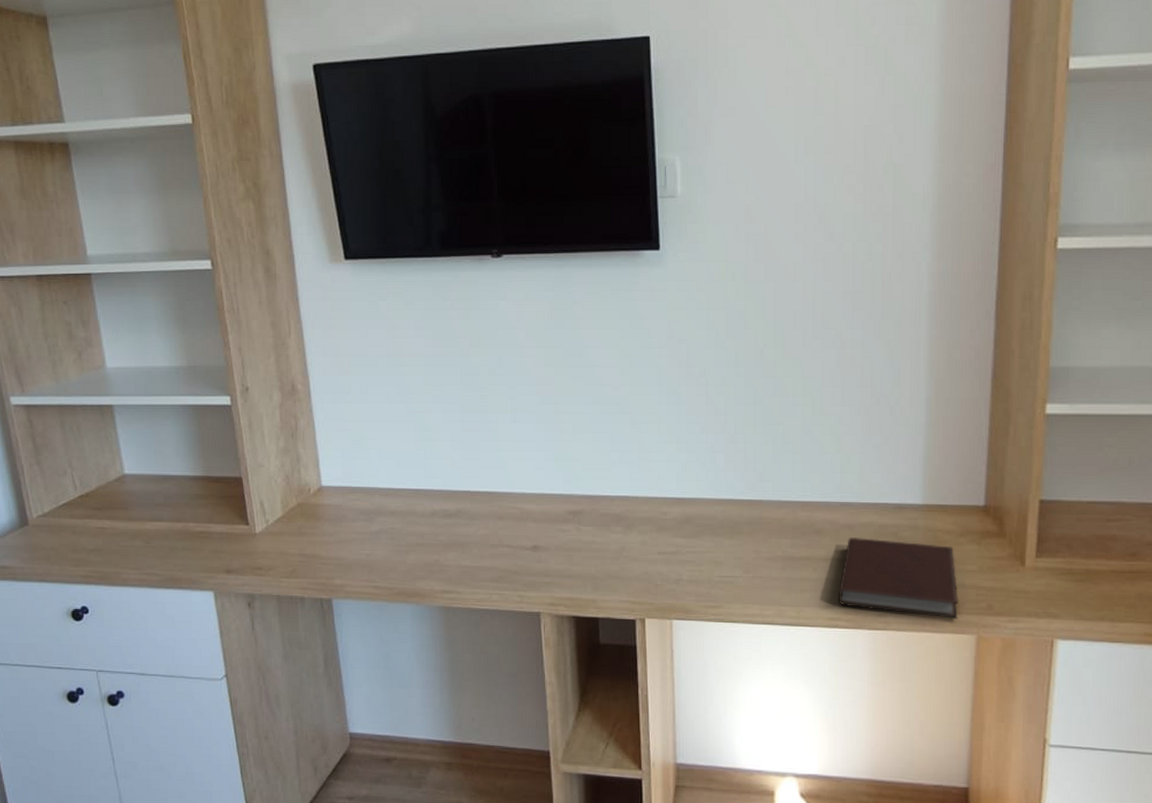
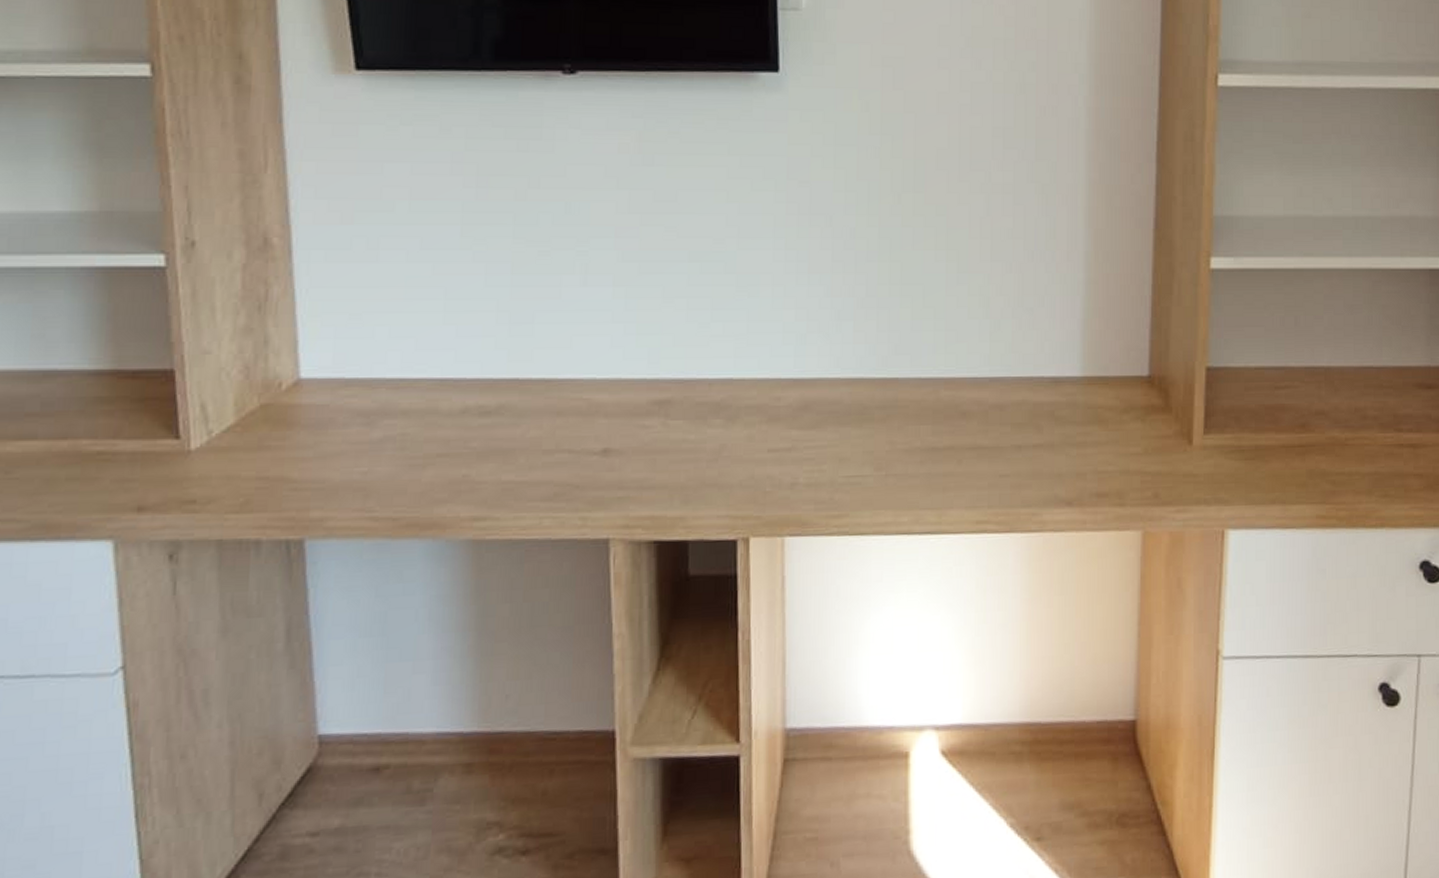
notebook: present [839,537,958,619] -> none [987,419,1122,513]

